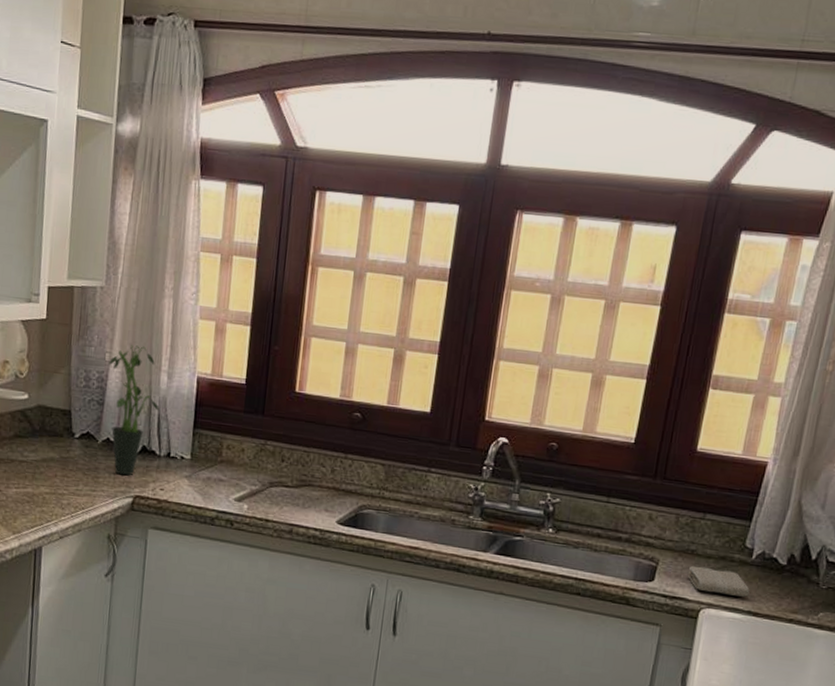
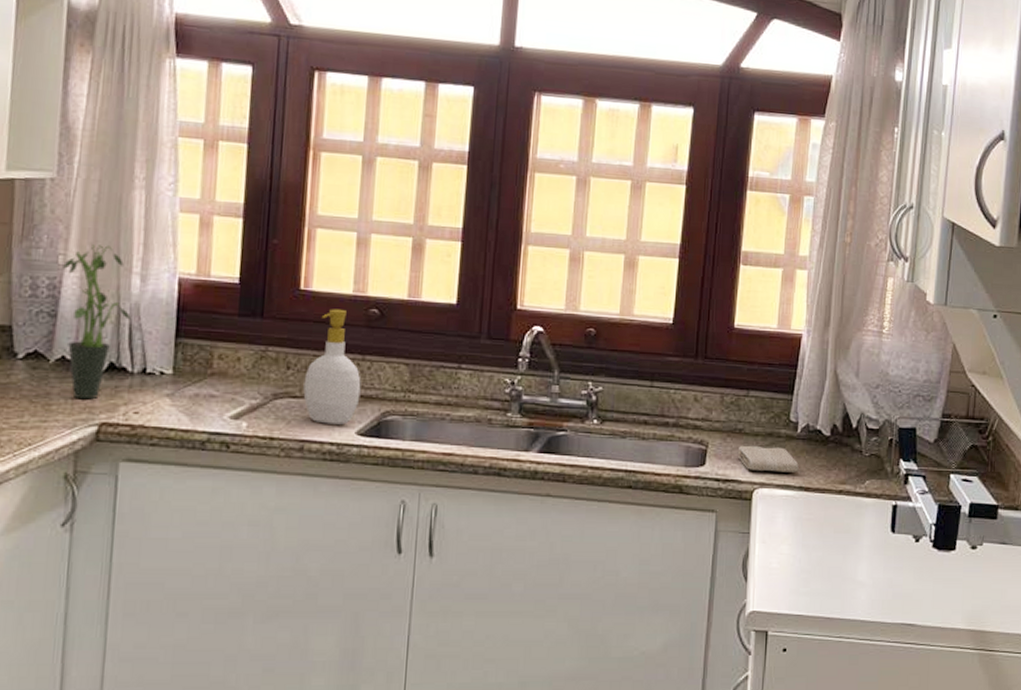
soap bottle: none [294,411,343,515] -> present [303,309,361,426]

